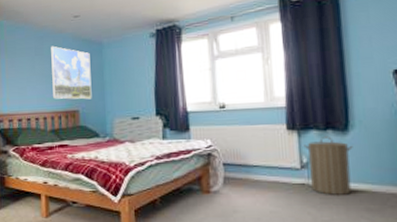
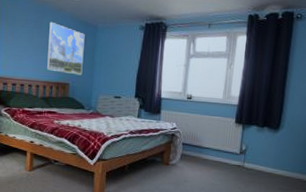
laundry hamper: present [303,135,353,195] -> none [244,131,280,177]

